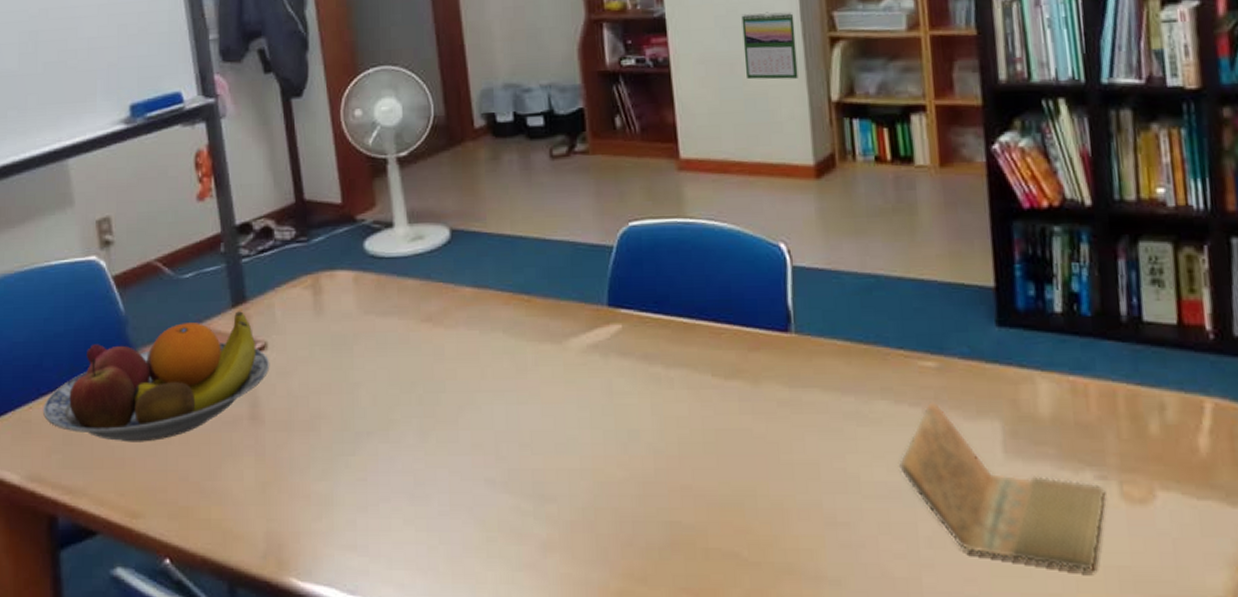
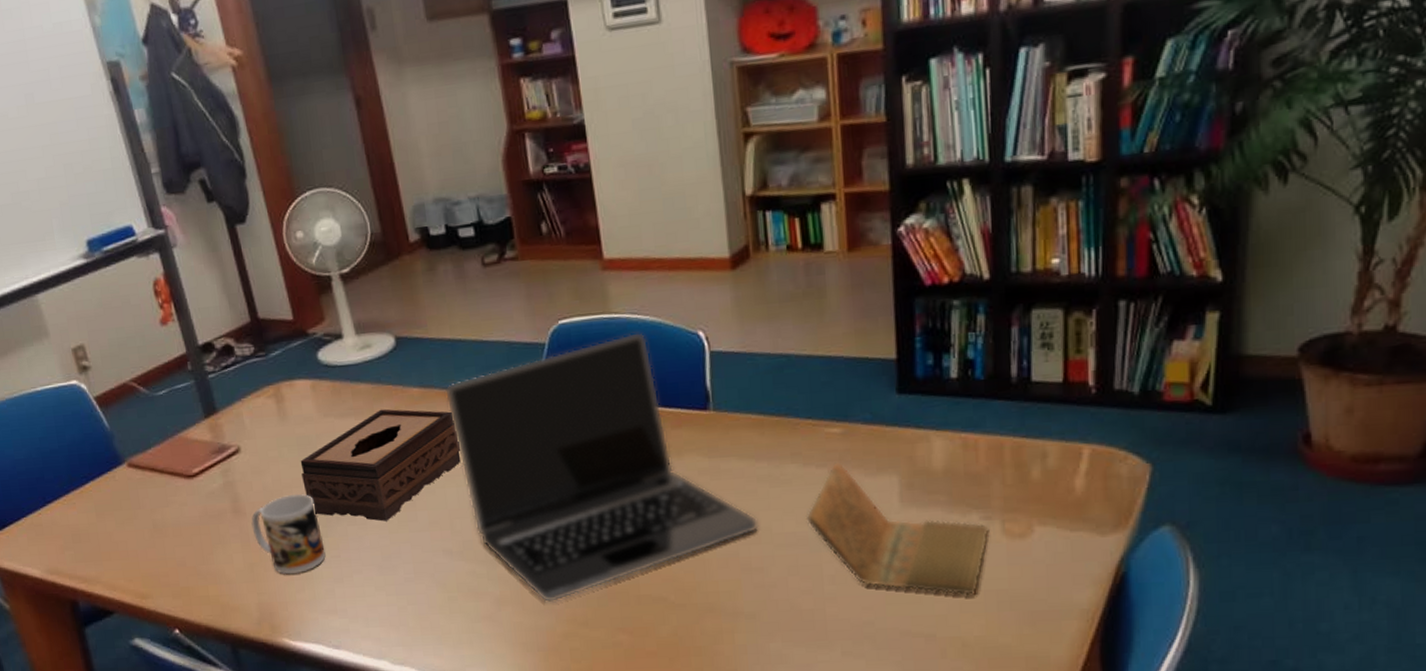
fruit bowl: present [43,311,270,442] -> none [50,421,245,538]
mug: none [270,403,350,499] -> present [251,494,326,575]
tissue box: none [333,309,514,440] -> present [300,409,463,522]
laptop: none [499,239,845,552] -> present [444,331,759,603]
calendar: present [741,12,798,80] -> none [658,110,714,180]

